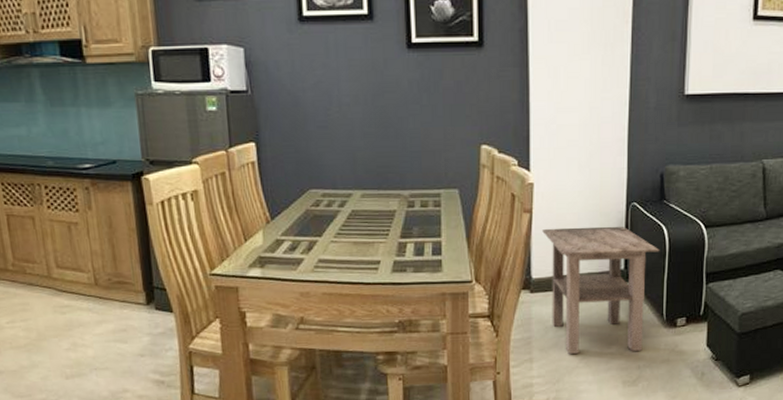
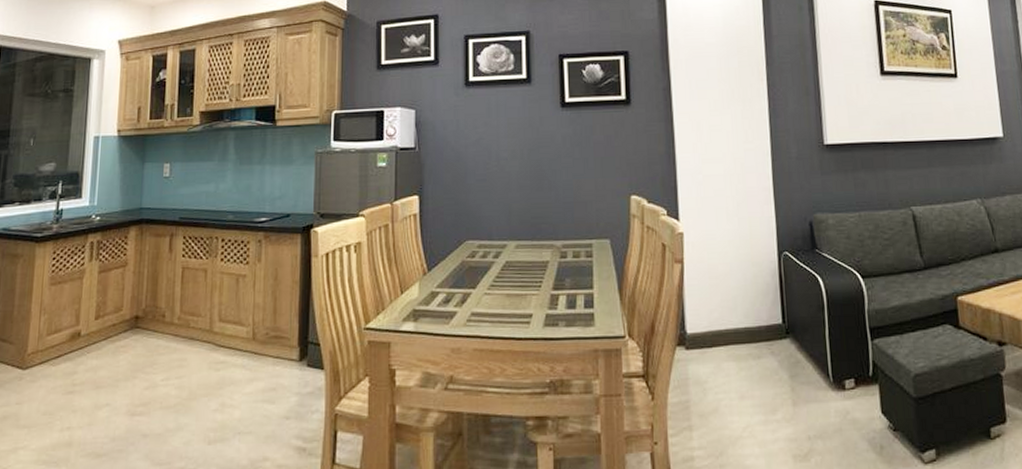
side table: present [542,226,660,354] -> none [695,276,818,421]

